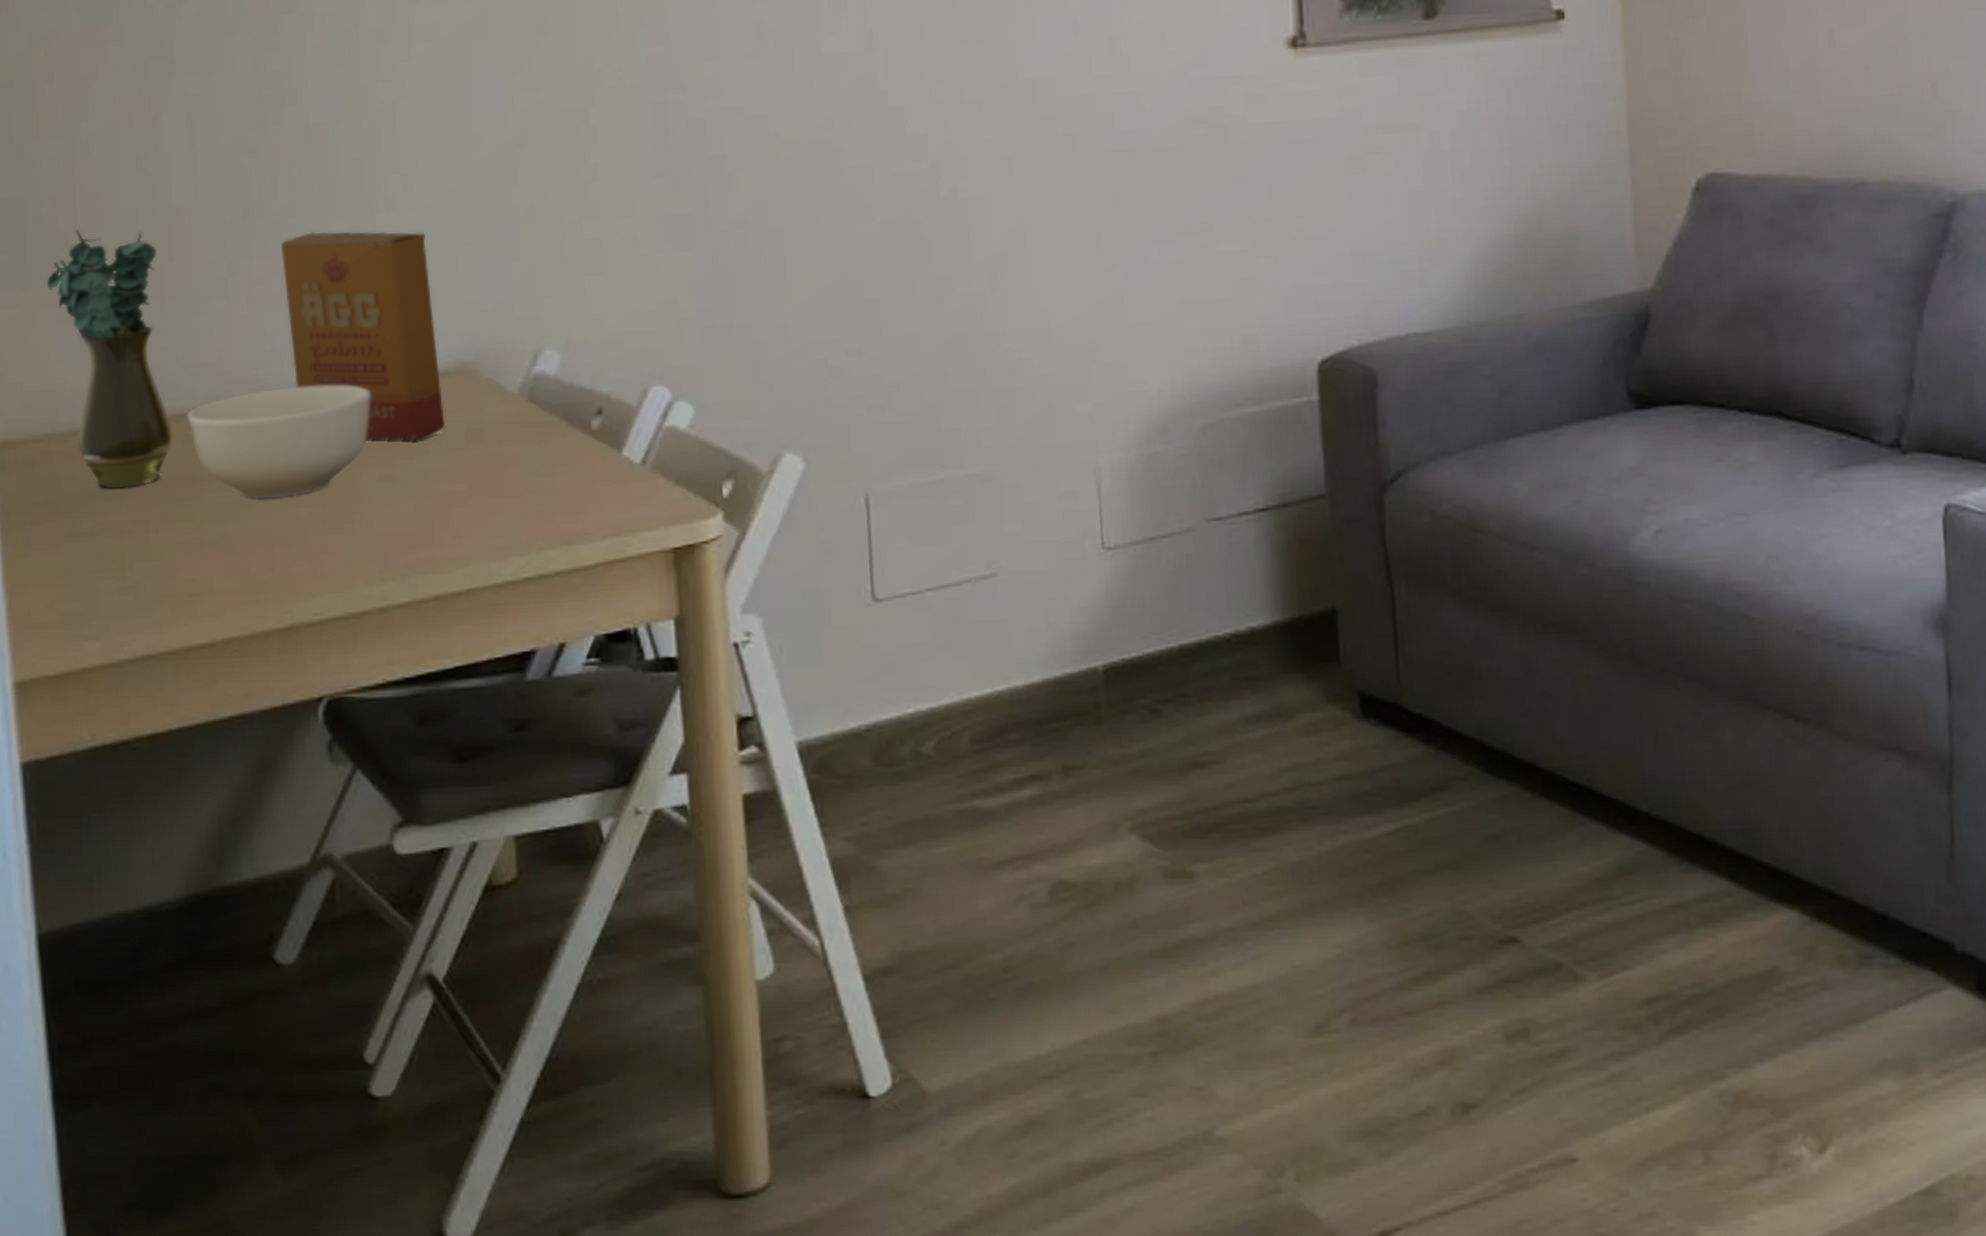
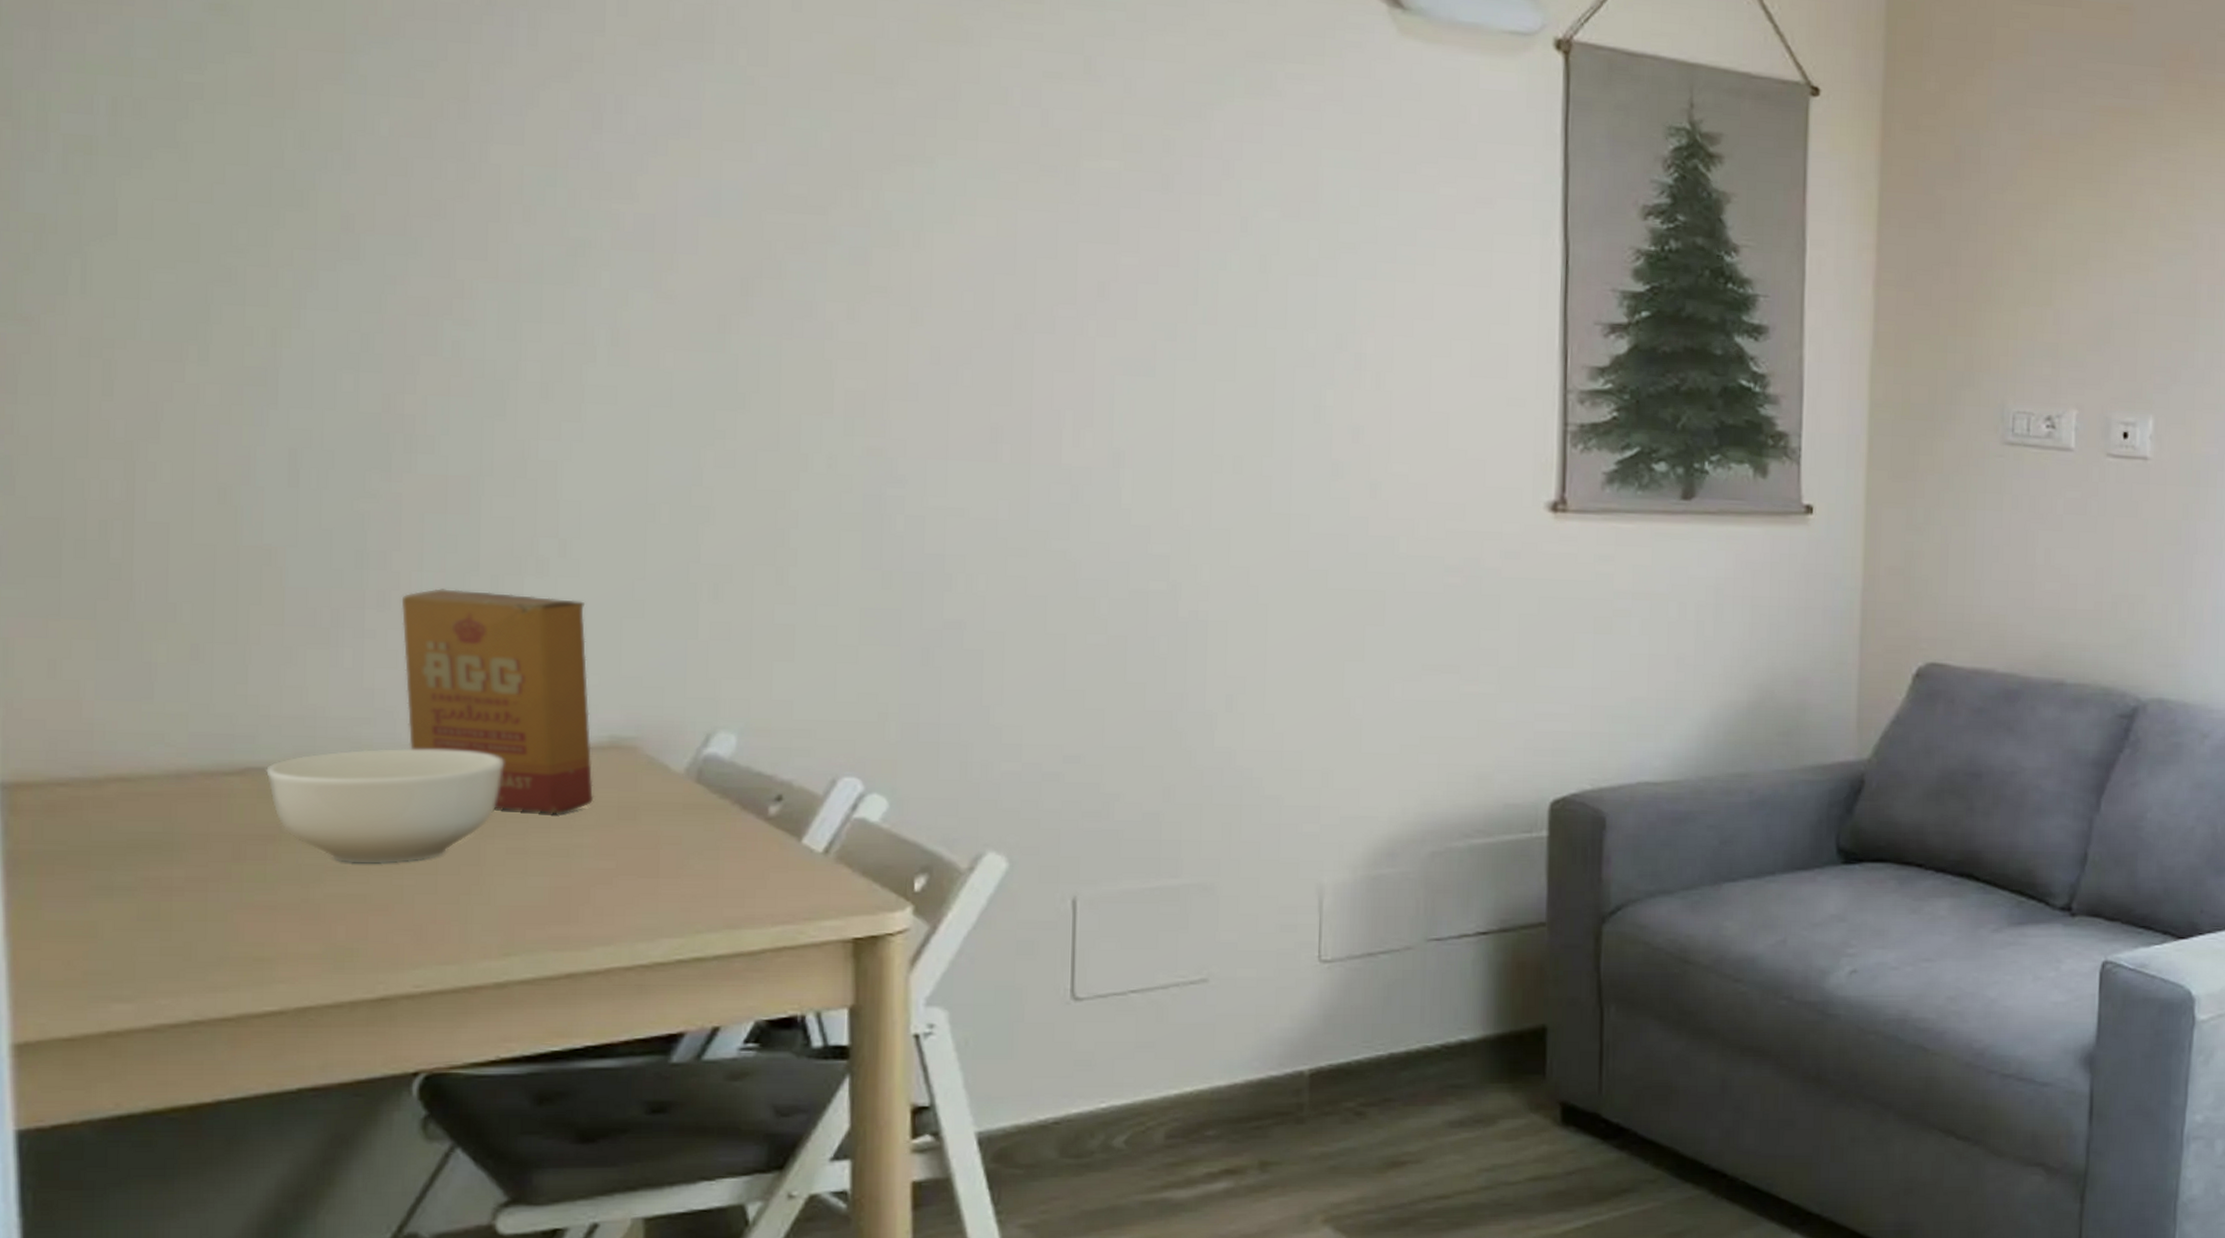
vase: present [46,230,173,489] -> none [87,560,246,842]

